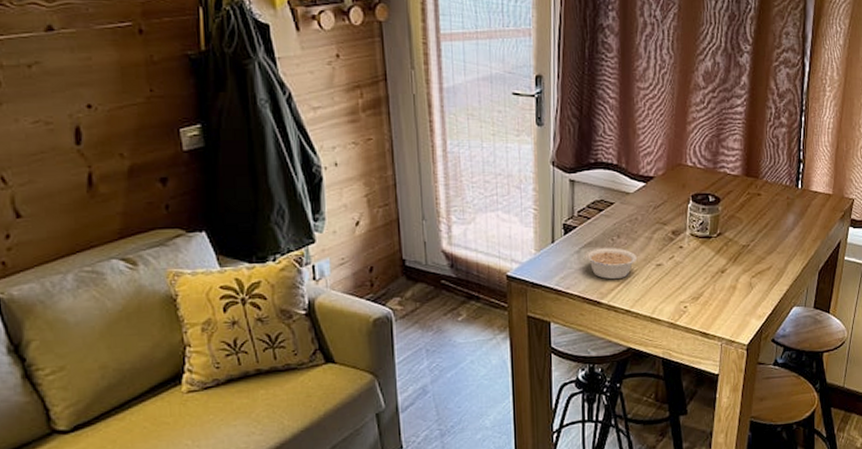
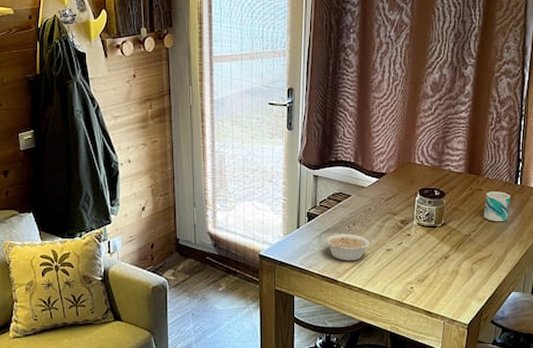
mug: none [762,196,791,230] -> present [483,191,510,221]

